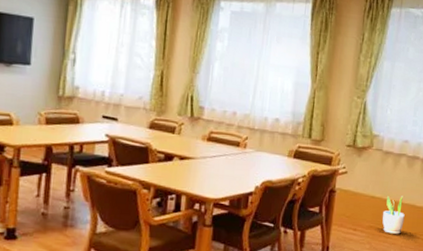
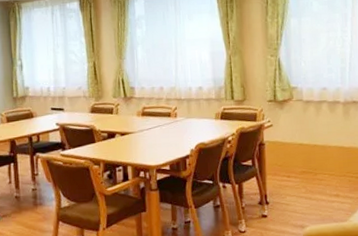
potted plant: present [382,196,405,234] -> none [313,139,335,176]

